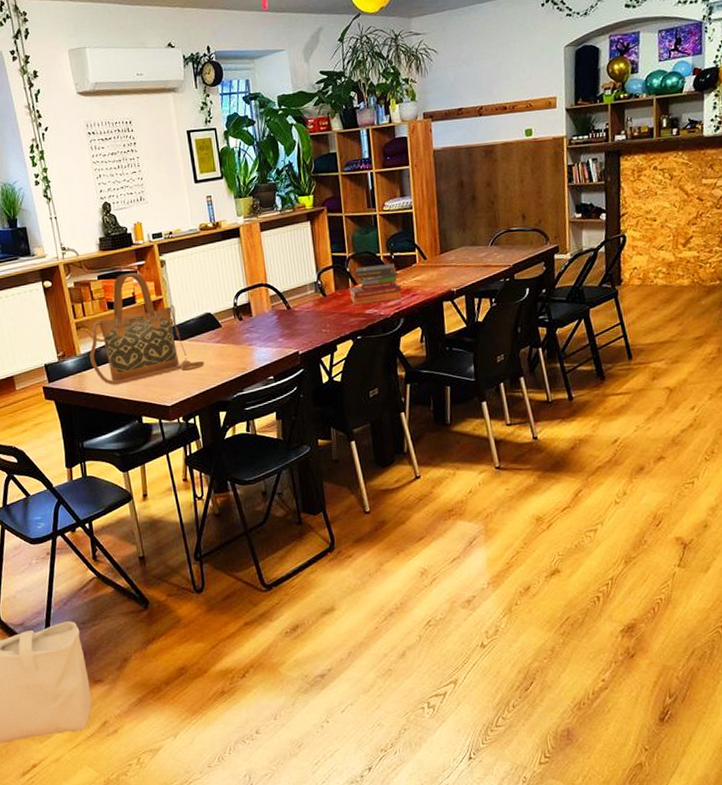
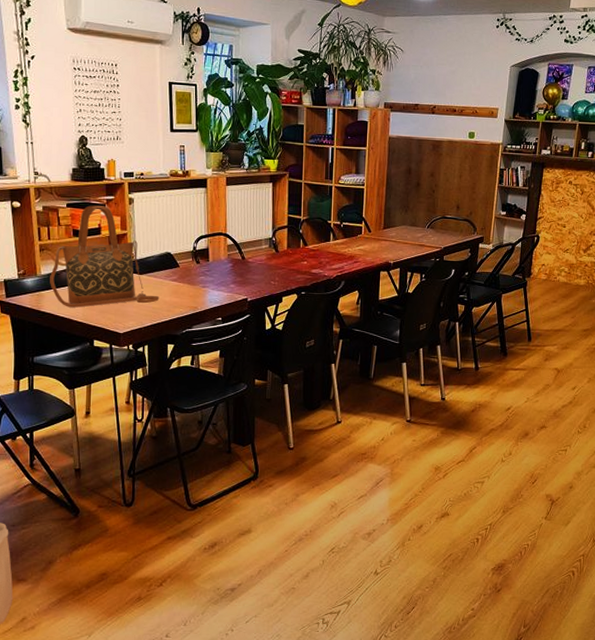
books: present [349,263,402,305] -> none [299,230,346,264]

